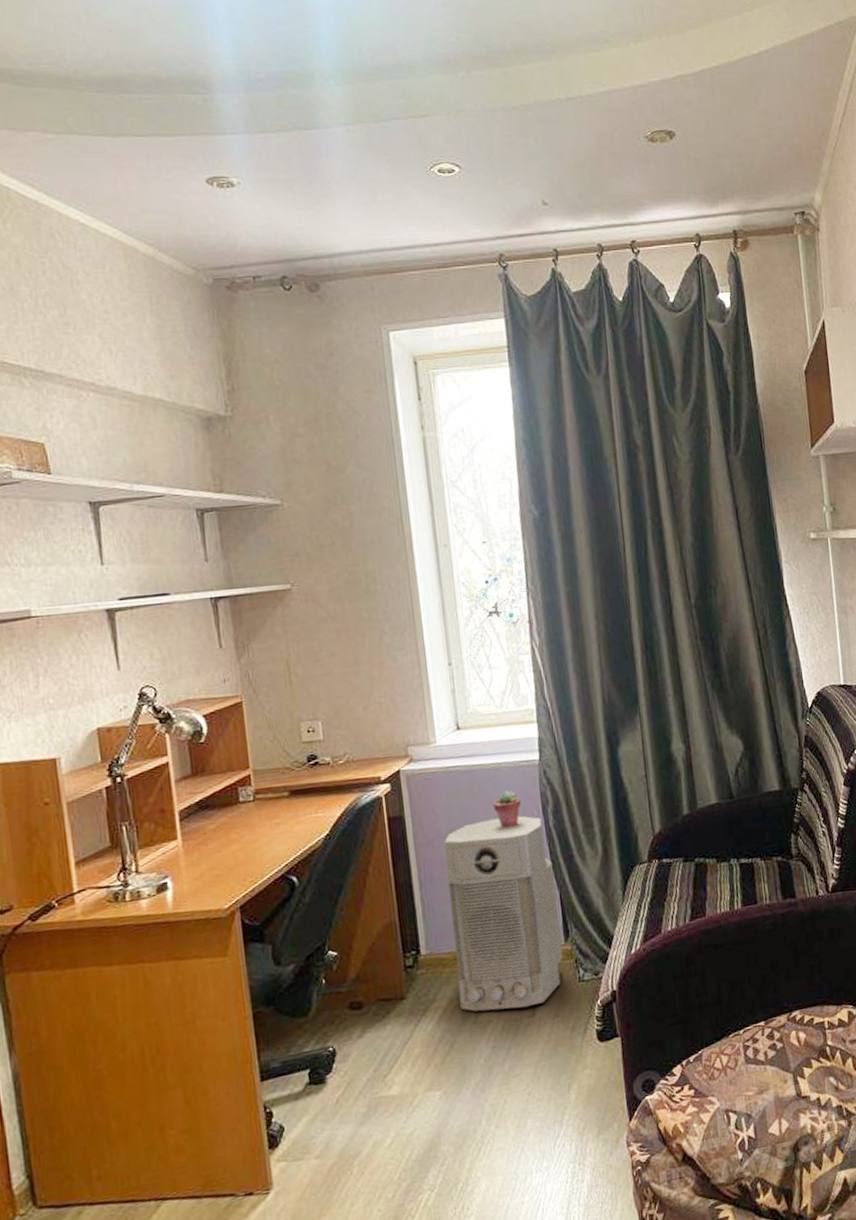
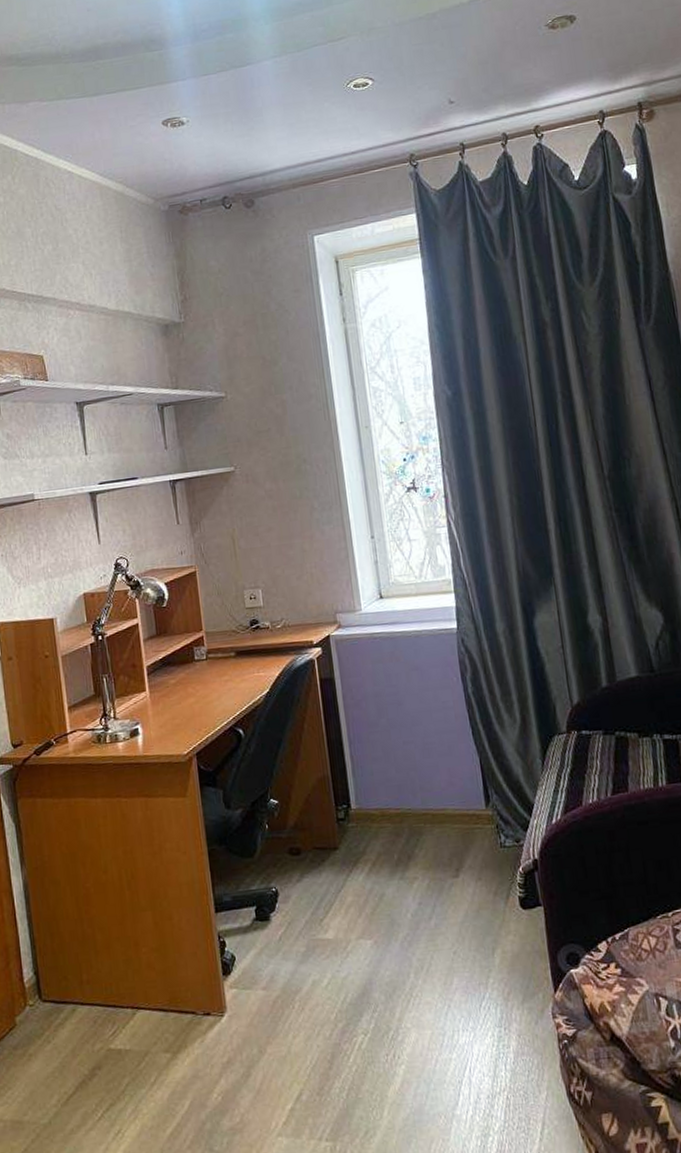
air purifier: present [444,815,563,1012] -> none [370,682,485,868]
potted succulent: present [493,790,521,828] -> none [414,657,441,693]

